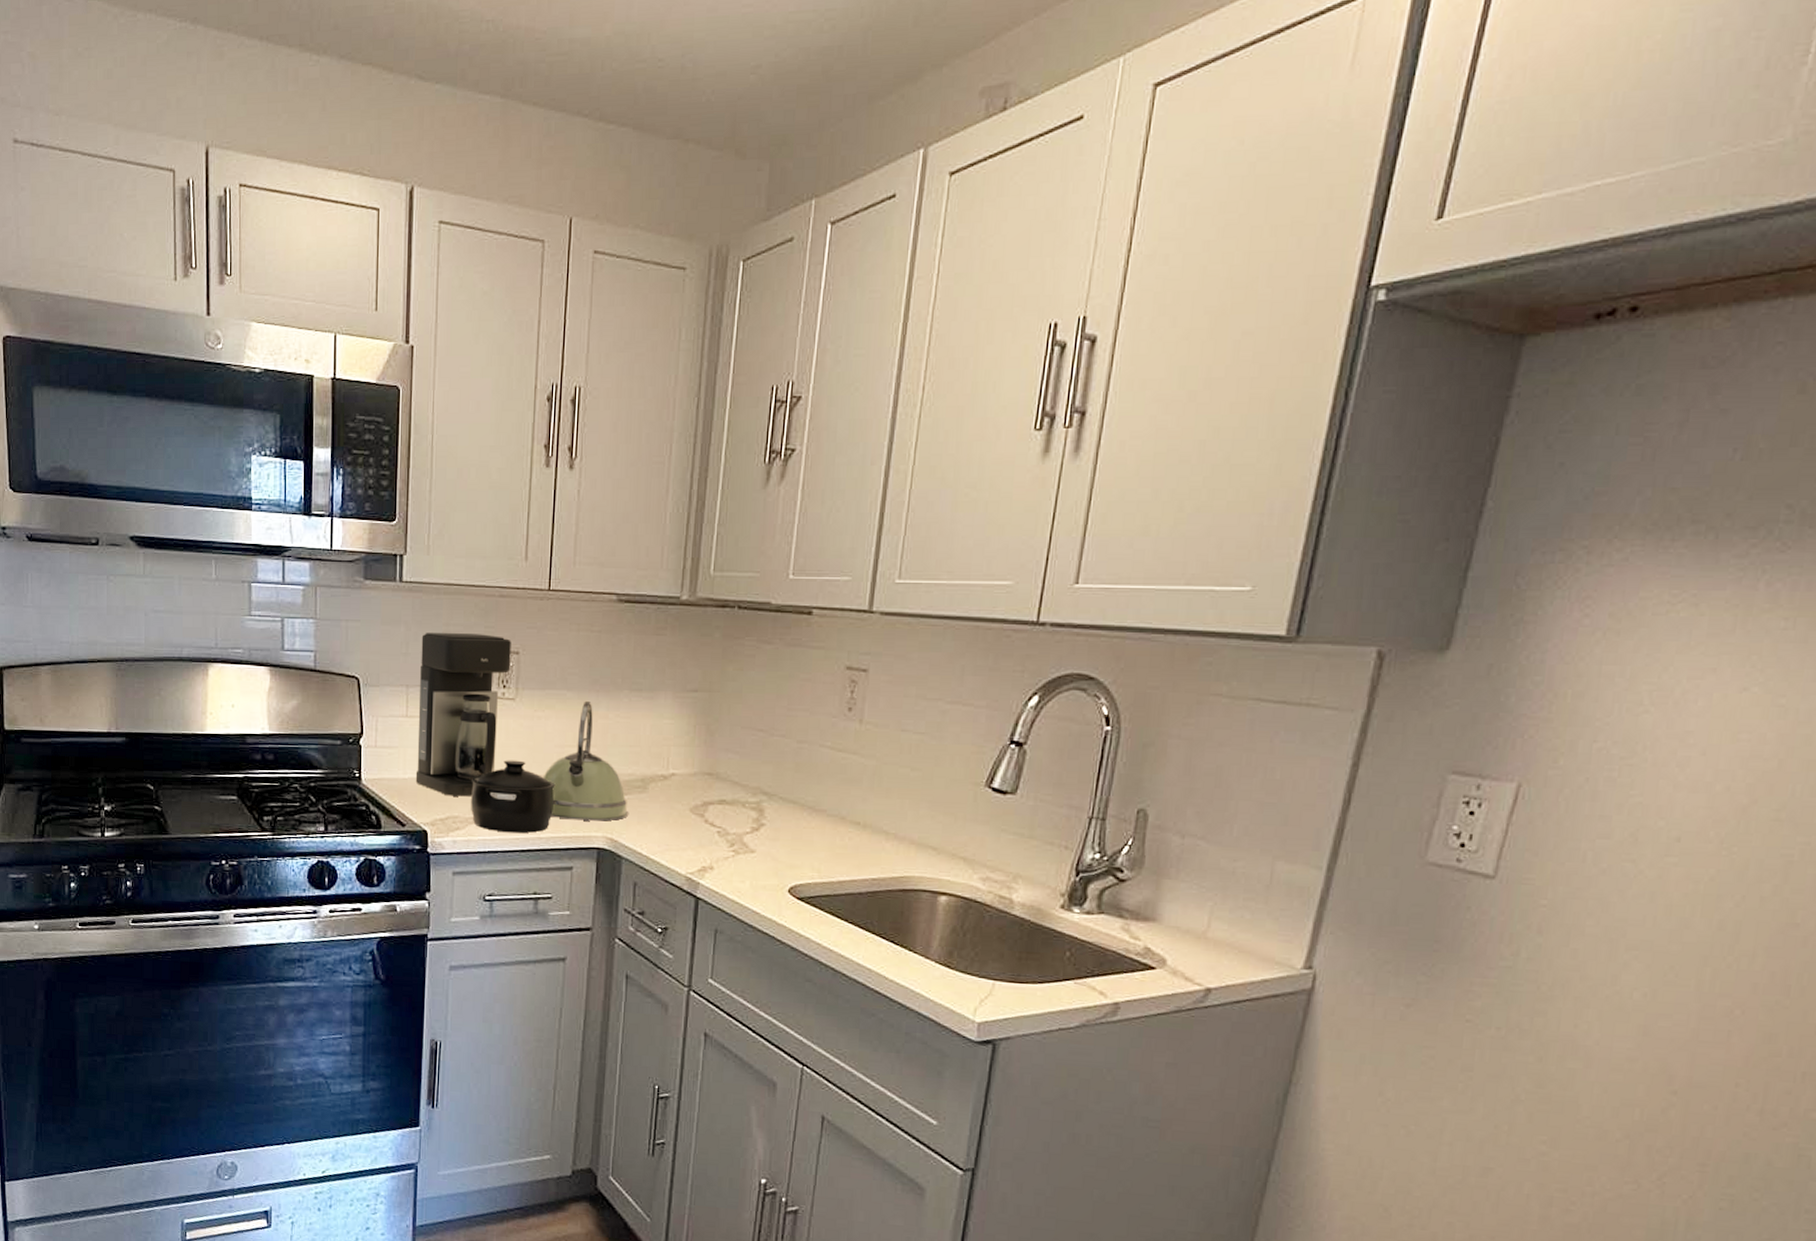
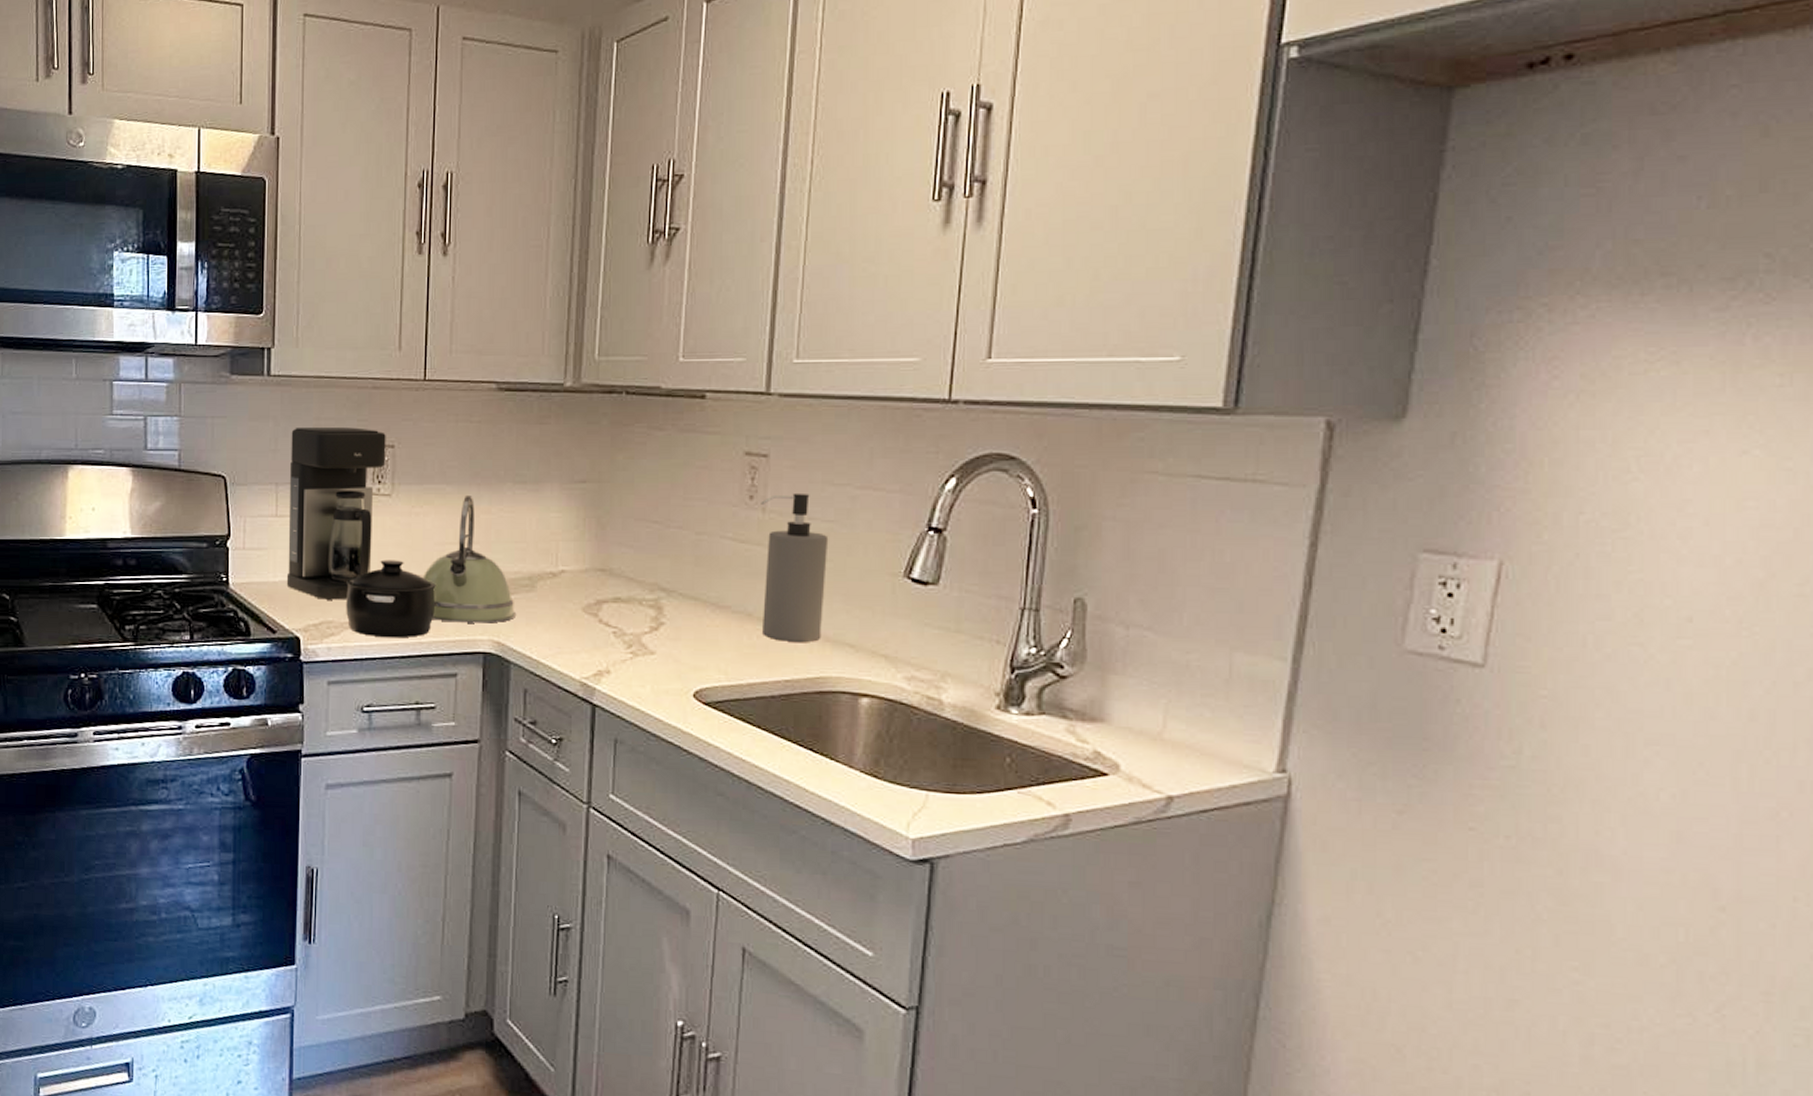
soap dispenser: none [854,706,918,844] -> present [761,492,827,642]

